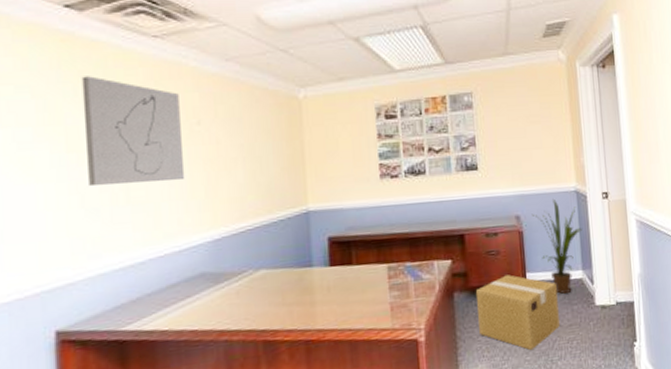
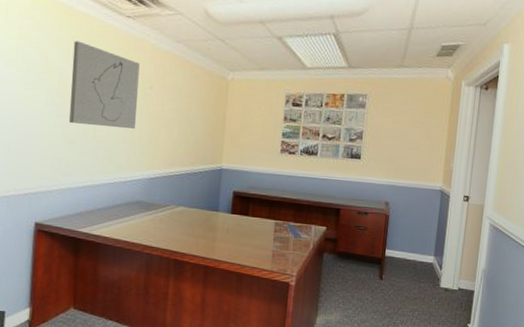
cardboard box: present [475,275,560,351] -> none [339,247,410,311]
house plant: present [531,198,582,294] -> none [399,193,441,272]

